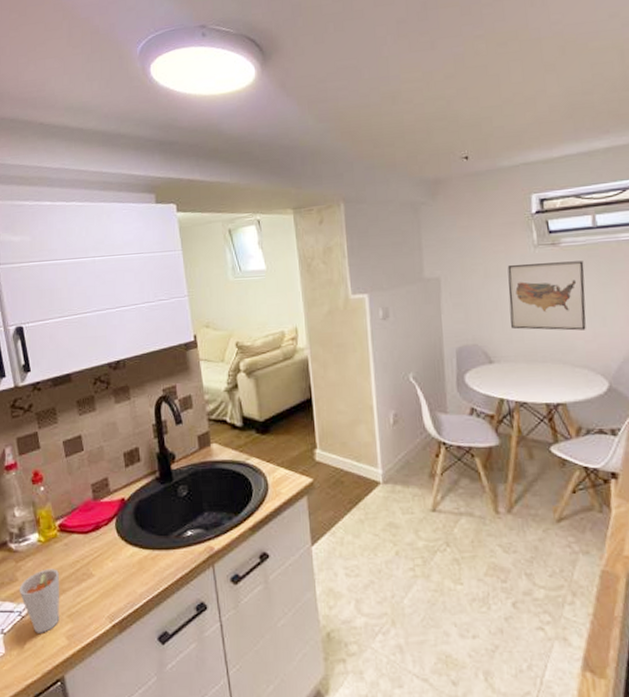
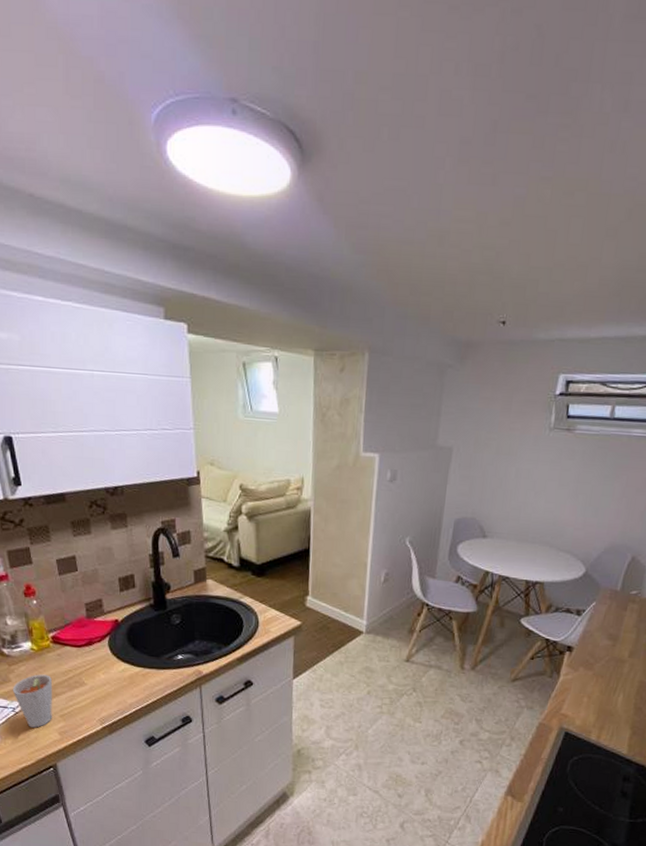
wall art: present [507,261,586,331] -> none [511,445,593,518]

